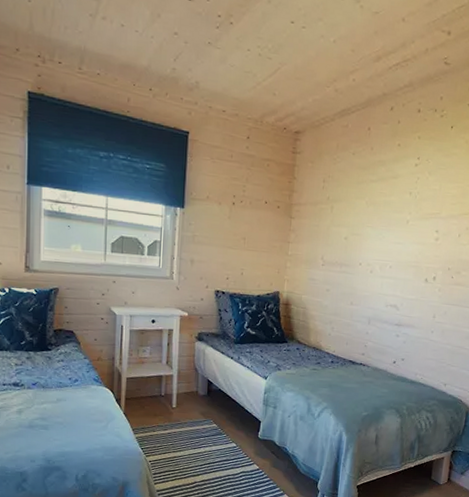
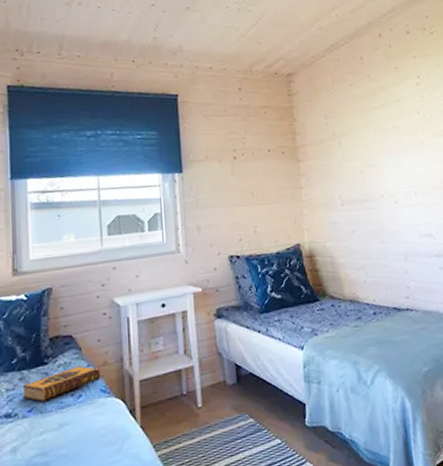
hardback book: none [28,357,95,379] -> present [21,366,101,402]

